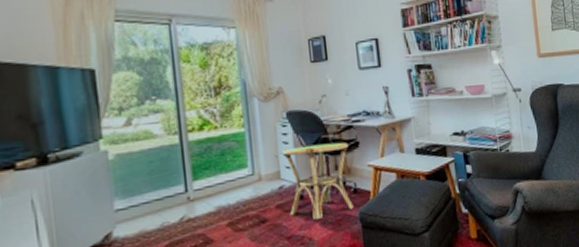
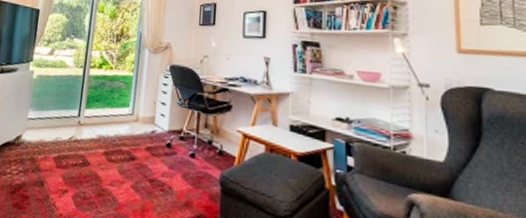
side table: present [283,142,354,220] -> none [156,98,222,171]

